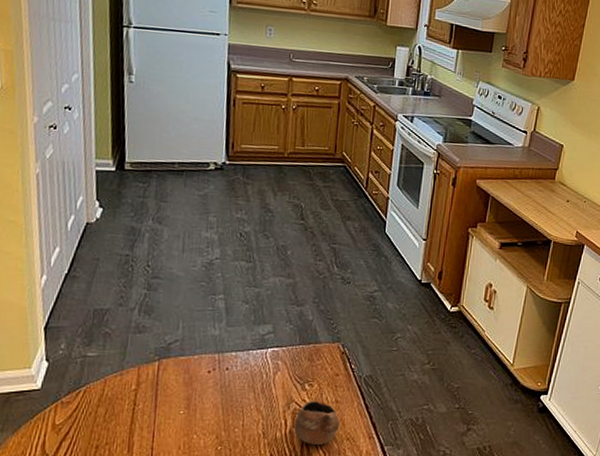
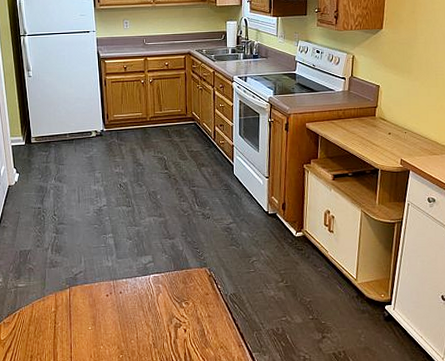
cup: present [294,401,340,445] -> none [177,316,213,352]

